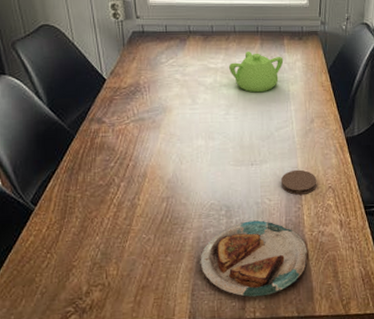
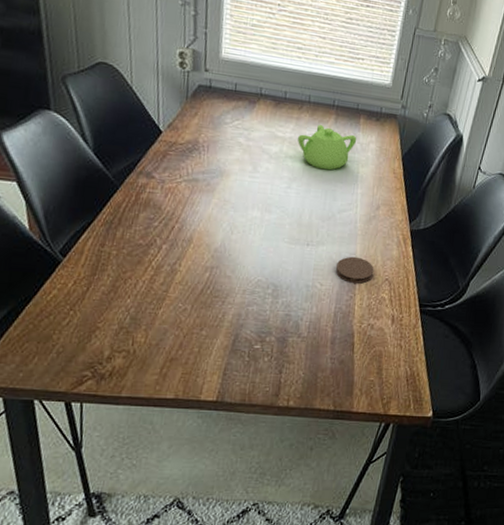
plate: present [200,220,307,298] -> none [237,303,354,385]

